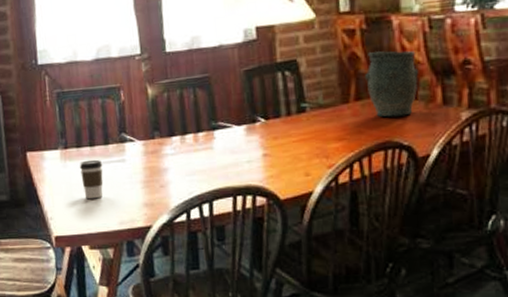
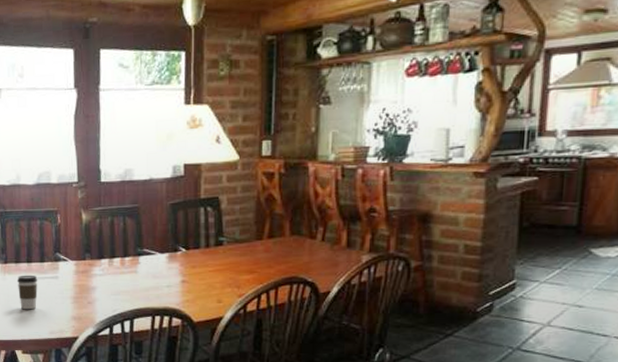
vase: present [365,50,419,118] -> none [279,195,328,256]

